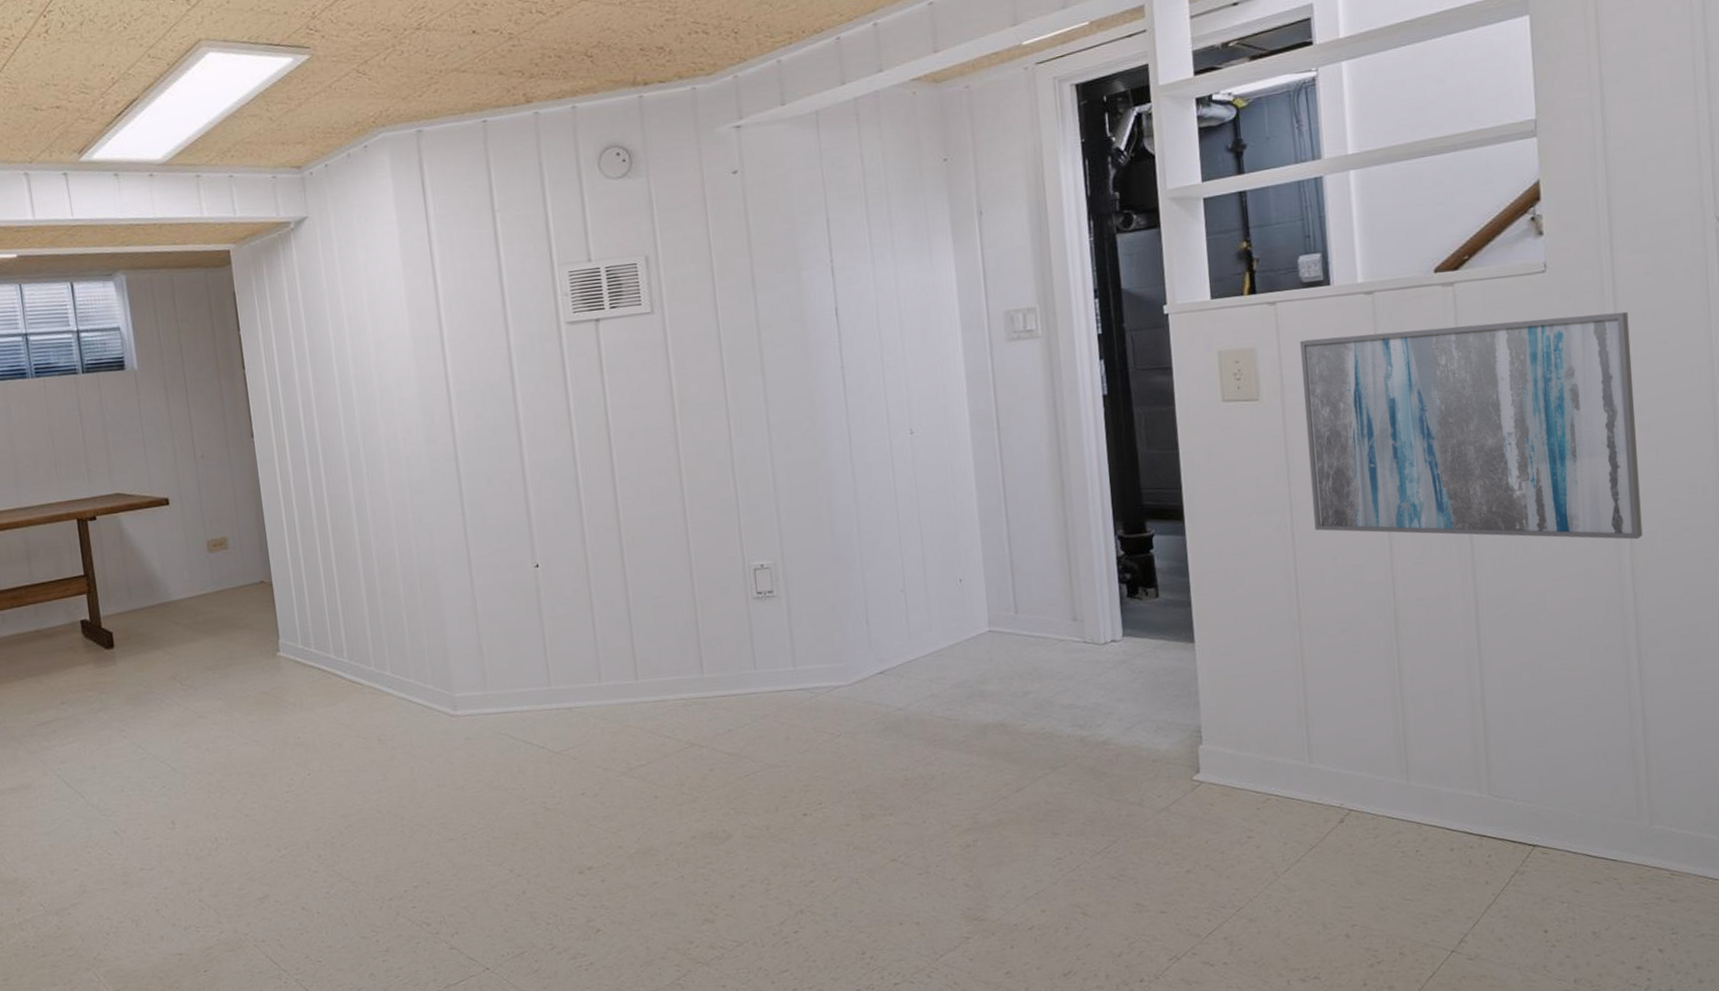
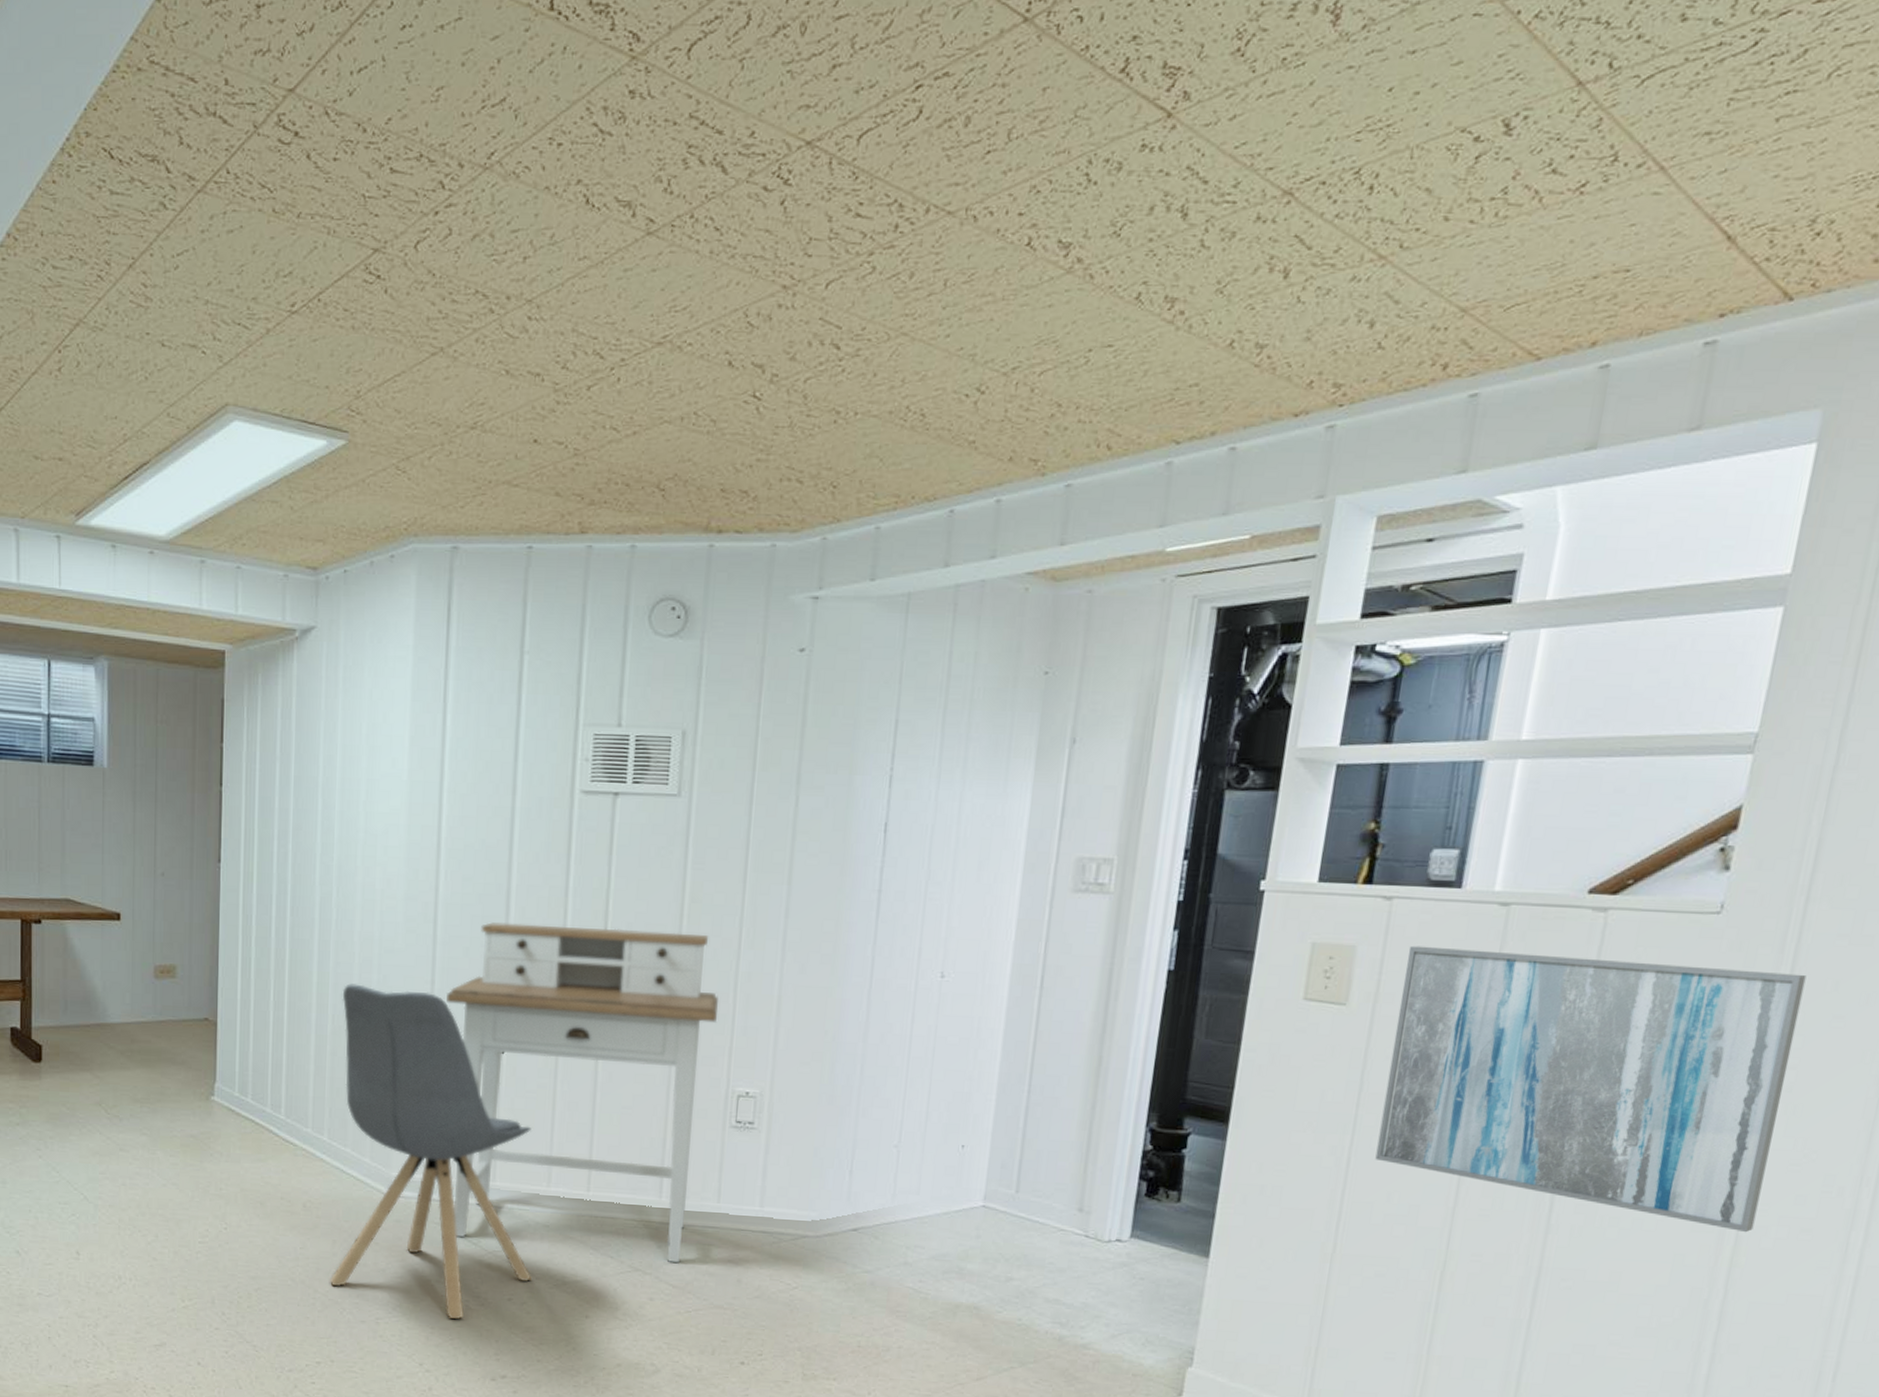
chair: none [382,523,601,823] -> present [329,983,533,1320]
desk: none [478,431,731,744] -> present [447,922,719,1263]

